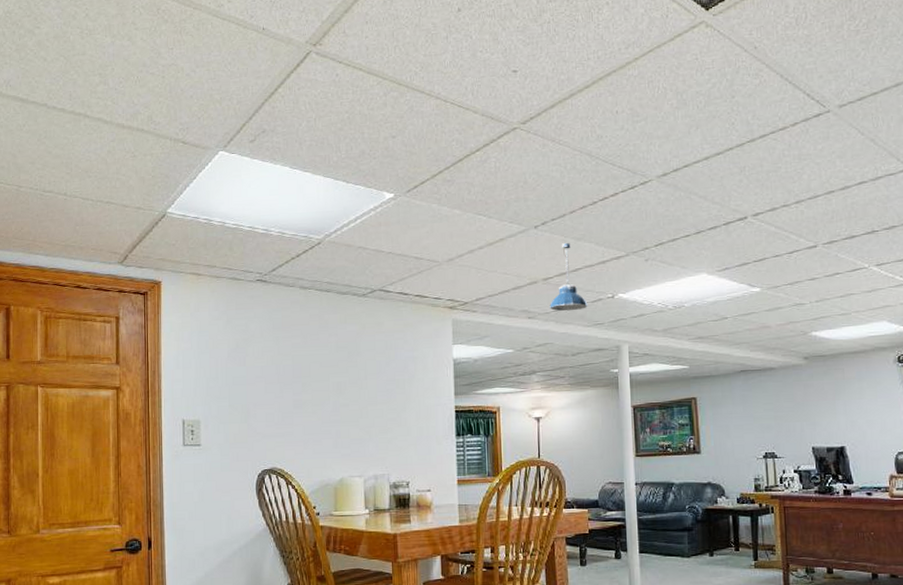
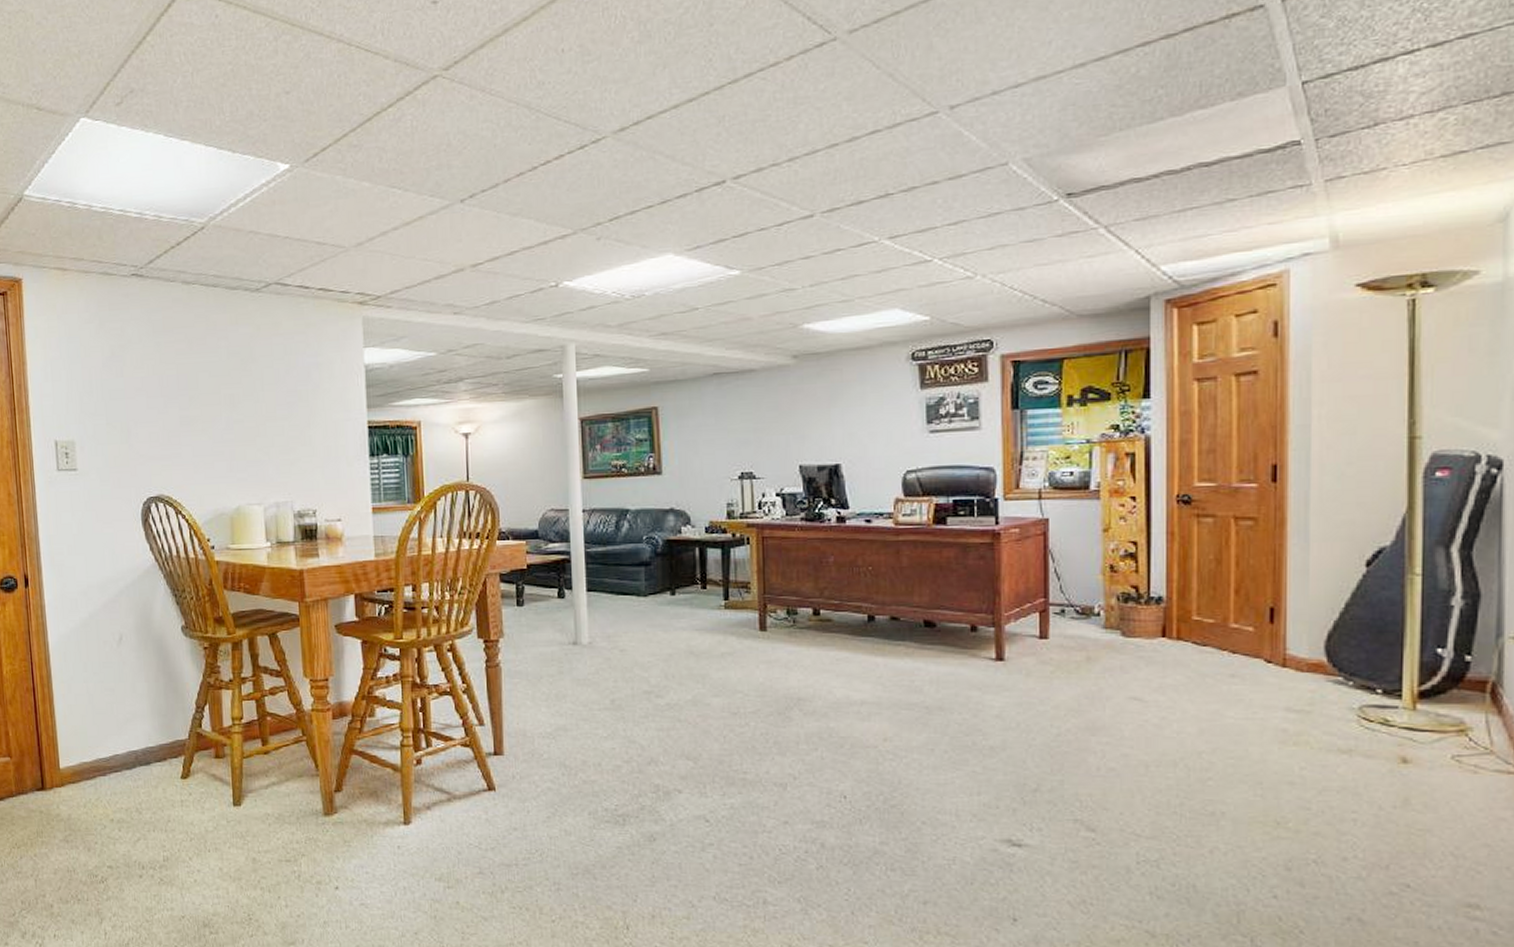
pendant light: present [550,243,588,312] -> none [480,220,526,305]

